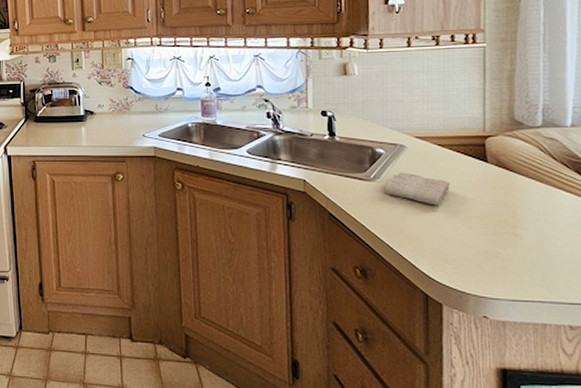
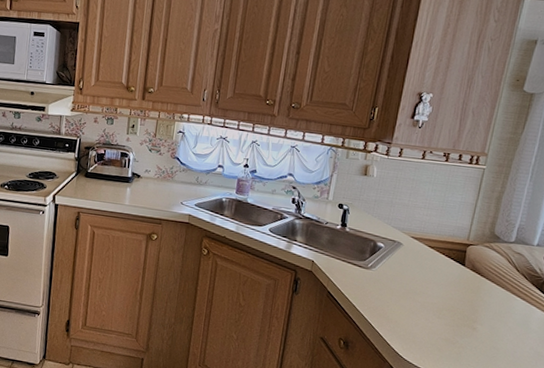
washcloth: present [384,172,450,206] -> none [377,264,431,297]

